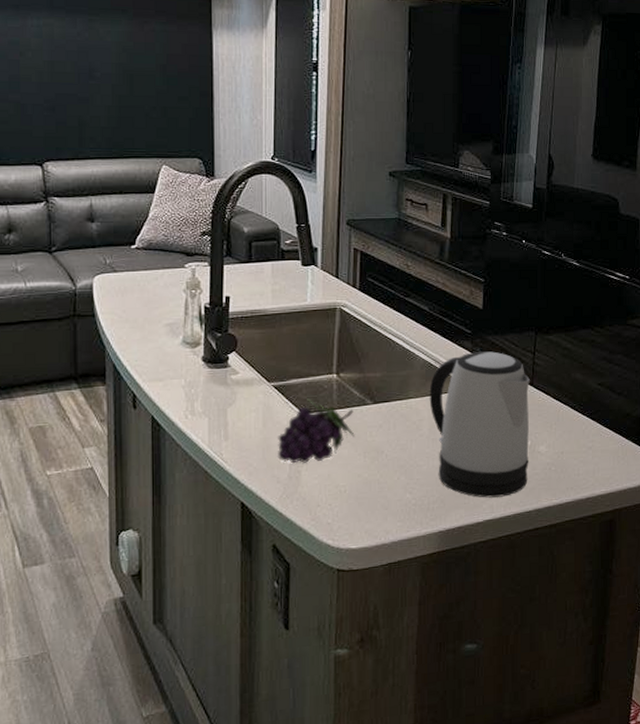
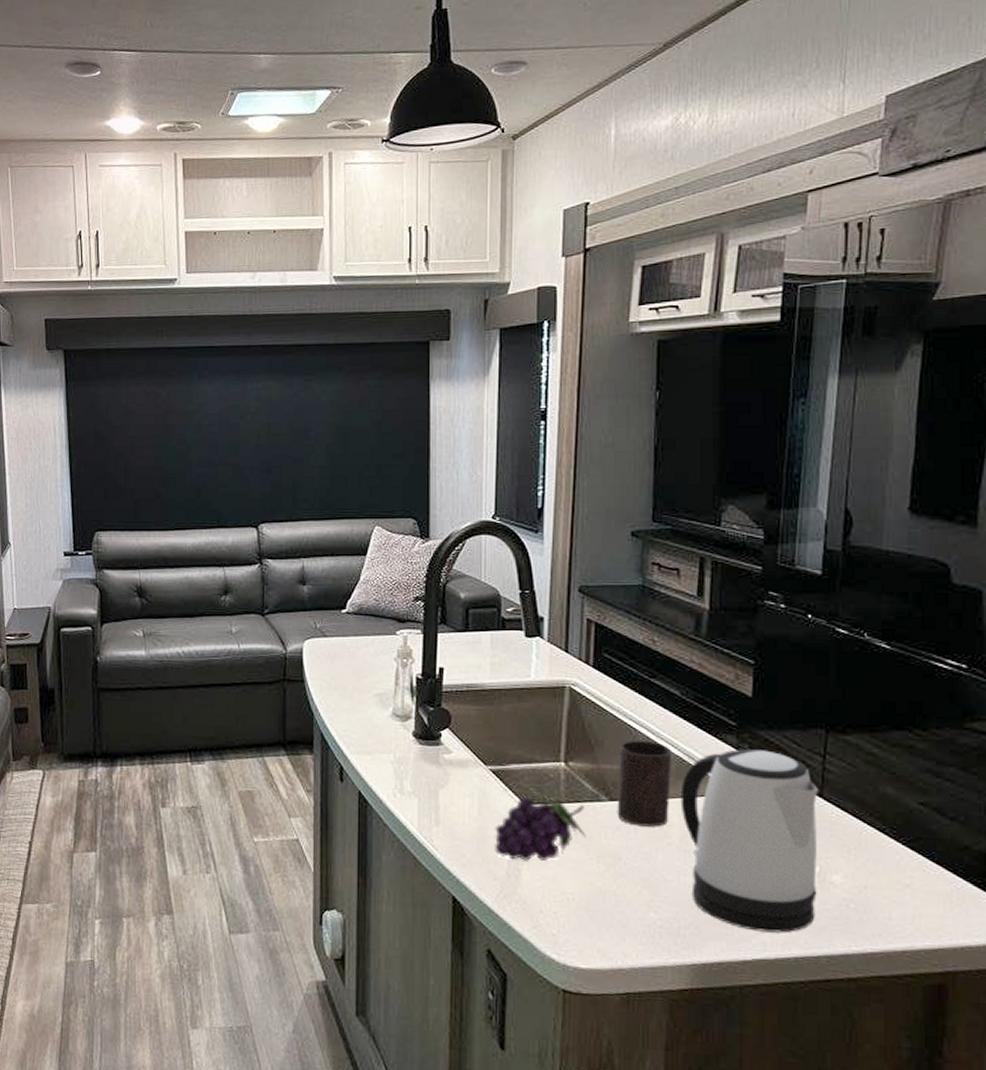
cup: none [379,351,423,423] -> present [617,741,672,827]

